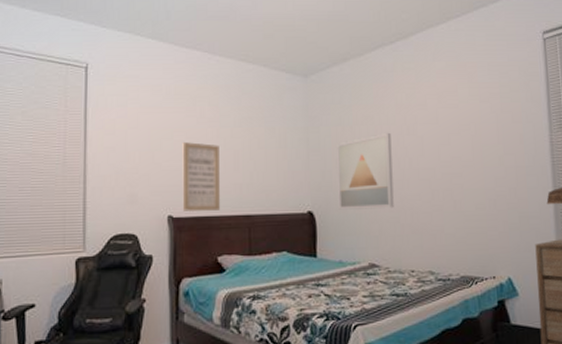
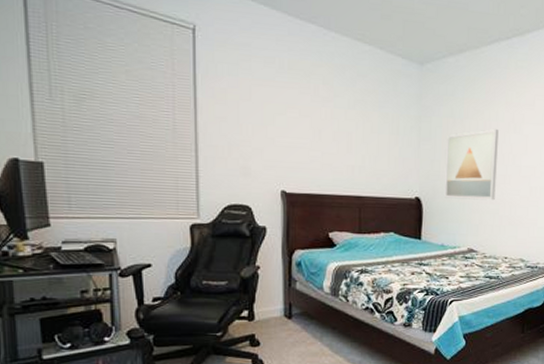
wall art: present [182,142,220,211] -> none [295,119,333,190]

